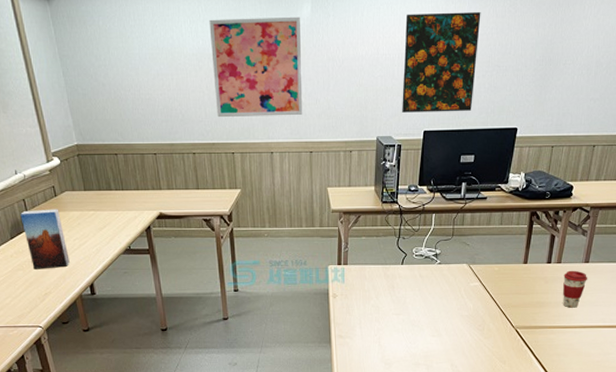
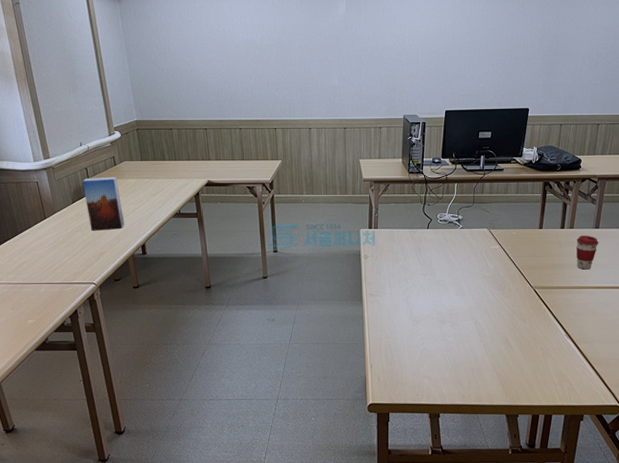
wall art: present [209,16,303,118] -> none [257,13,338,98]
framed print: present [402,12,481,113] -> none [426,11,494,95]

